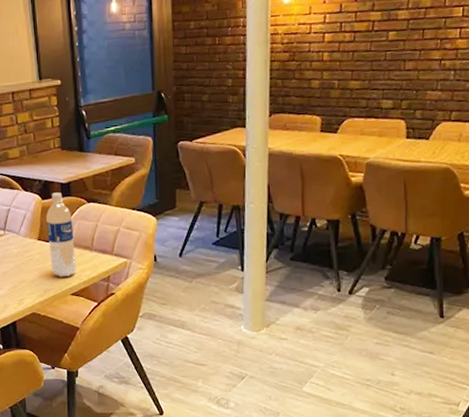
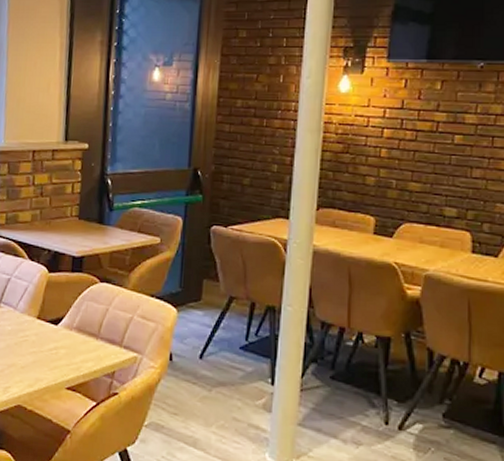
water bottle: present [46,192,76,278] -> none [47,266,81,367]

